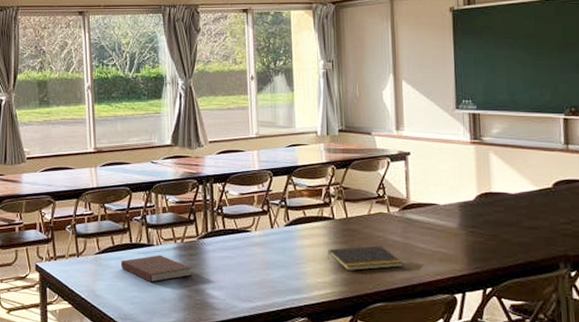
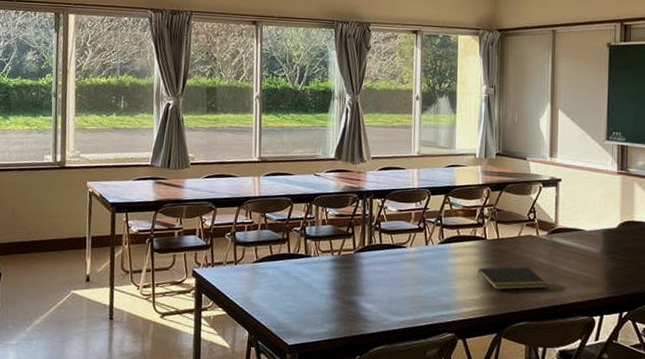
notebook: present [120,255,192,283] -> none [277,266,347,293]

